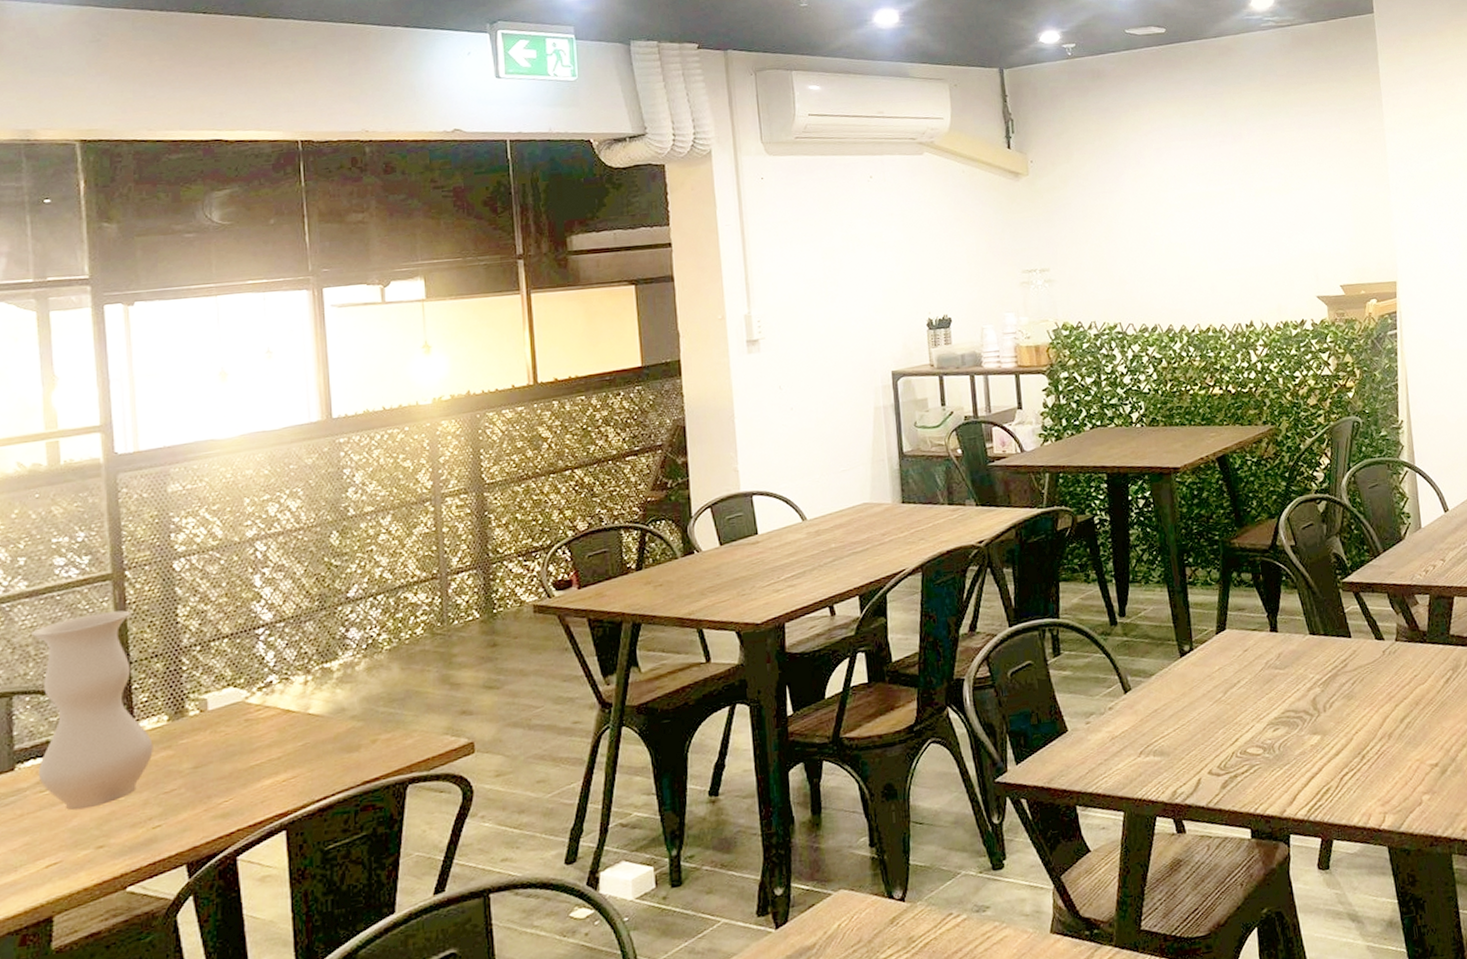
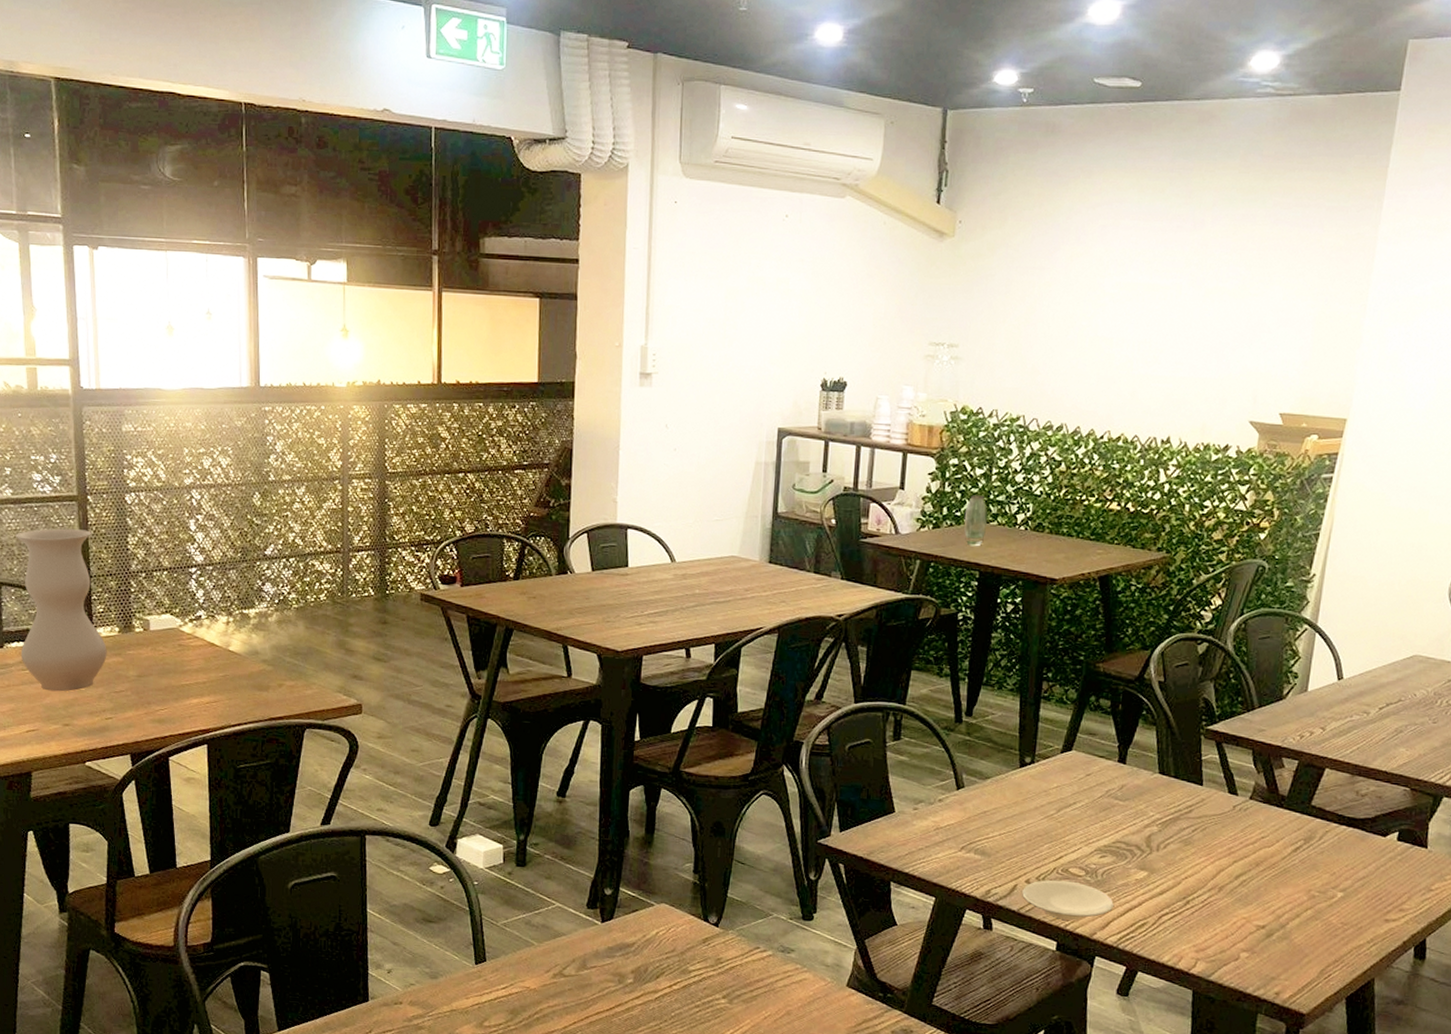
vase: none [1082,401,1106,452] -> present [964,495,988,547]
saucer: none [1206,762,1297,805] -> present [1021,879,1115,921]

